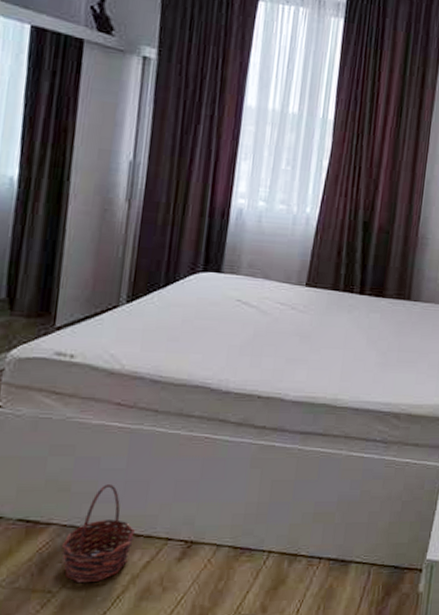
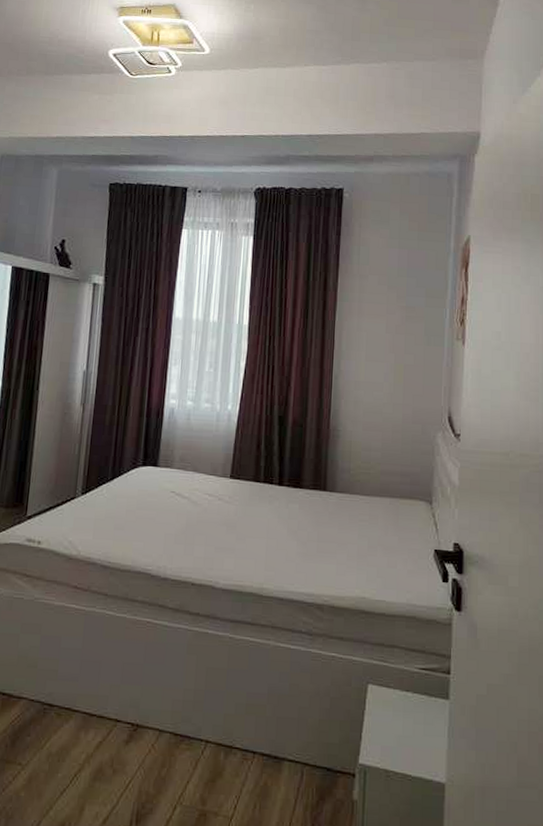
basket: present [61,484,135,584] -> none [29,663,89,758]

